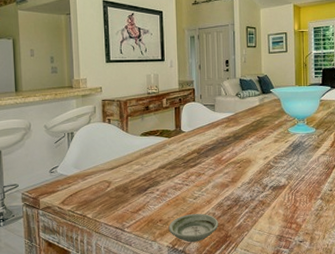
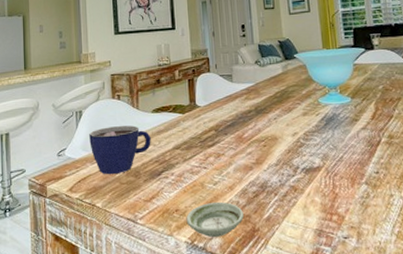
cup: none [81,147,139,190] -> present [89,125,151,175]

